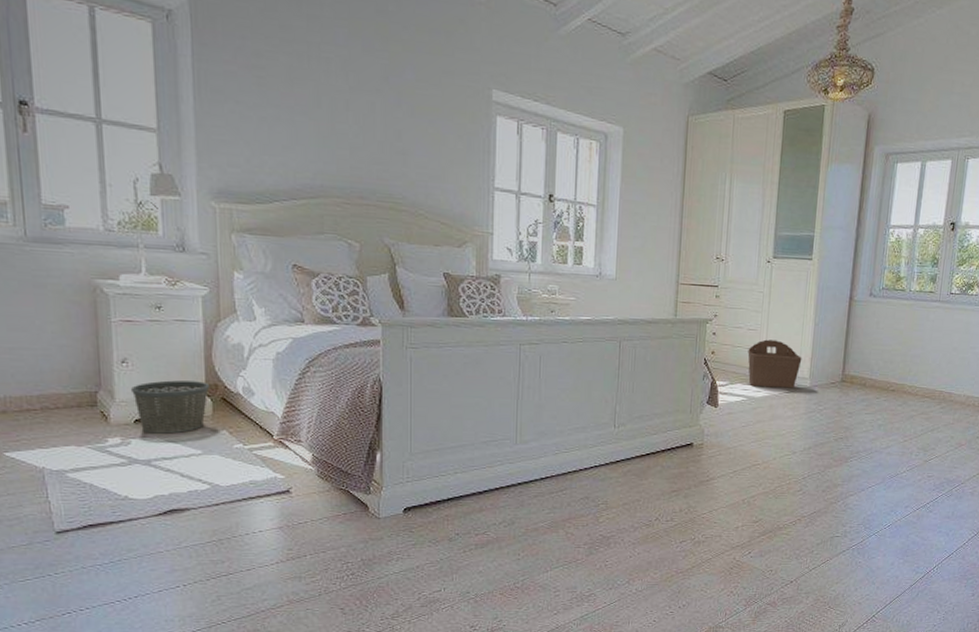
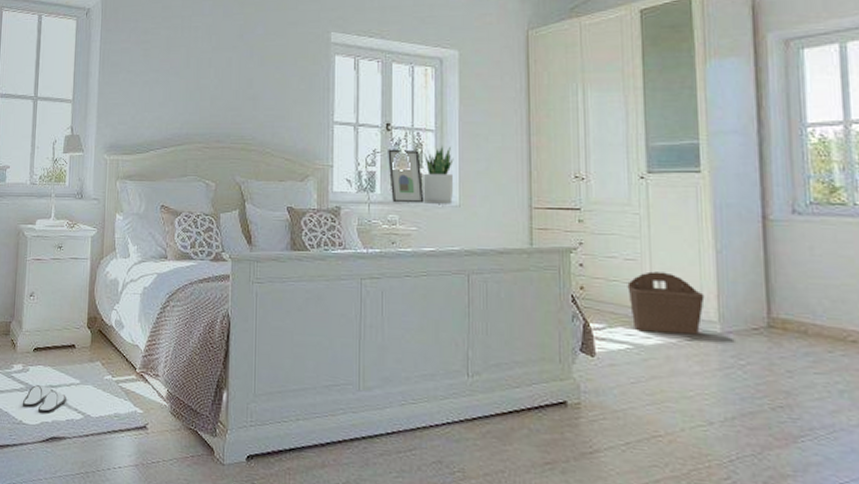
slippers: none [125,458,186,486] -> present [22,385,66,413]
basket: present [130,380,210,434] -> none [33,312,91,363]
picture frame: none [549,220,584,275] -> present [388,149,425,204]
planter: none [582,221,613,277] -> present [423,146,454,204]

